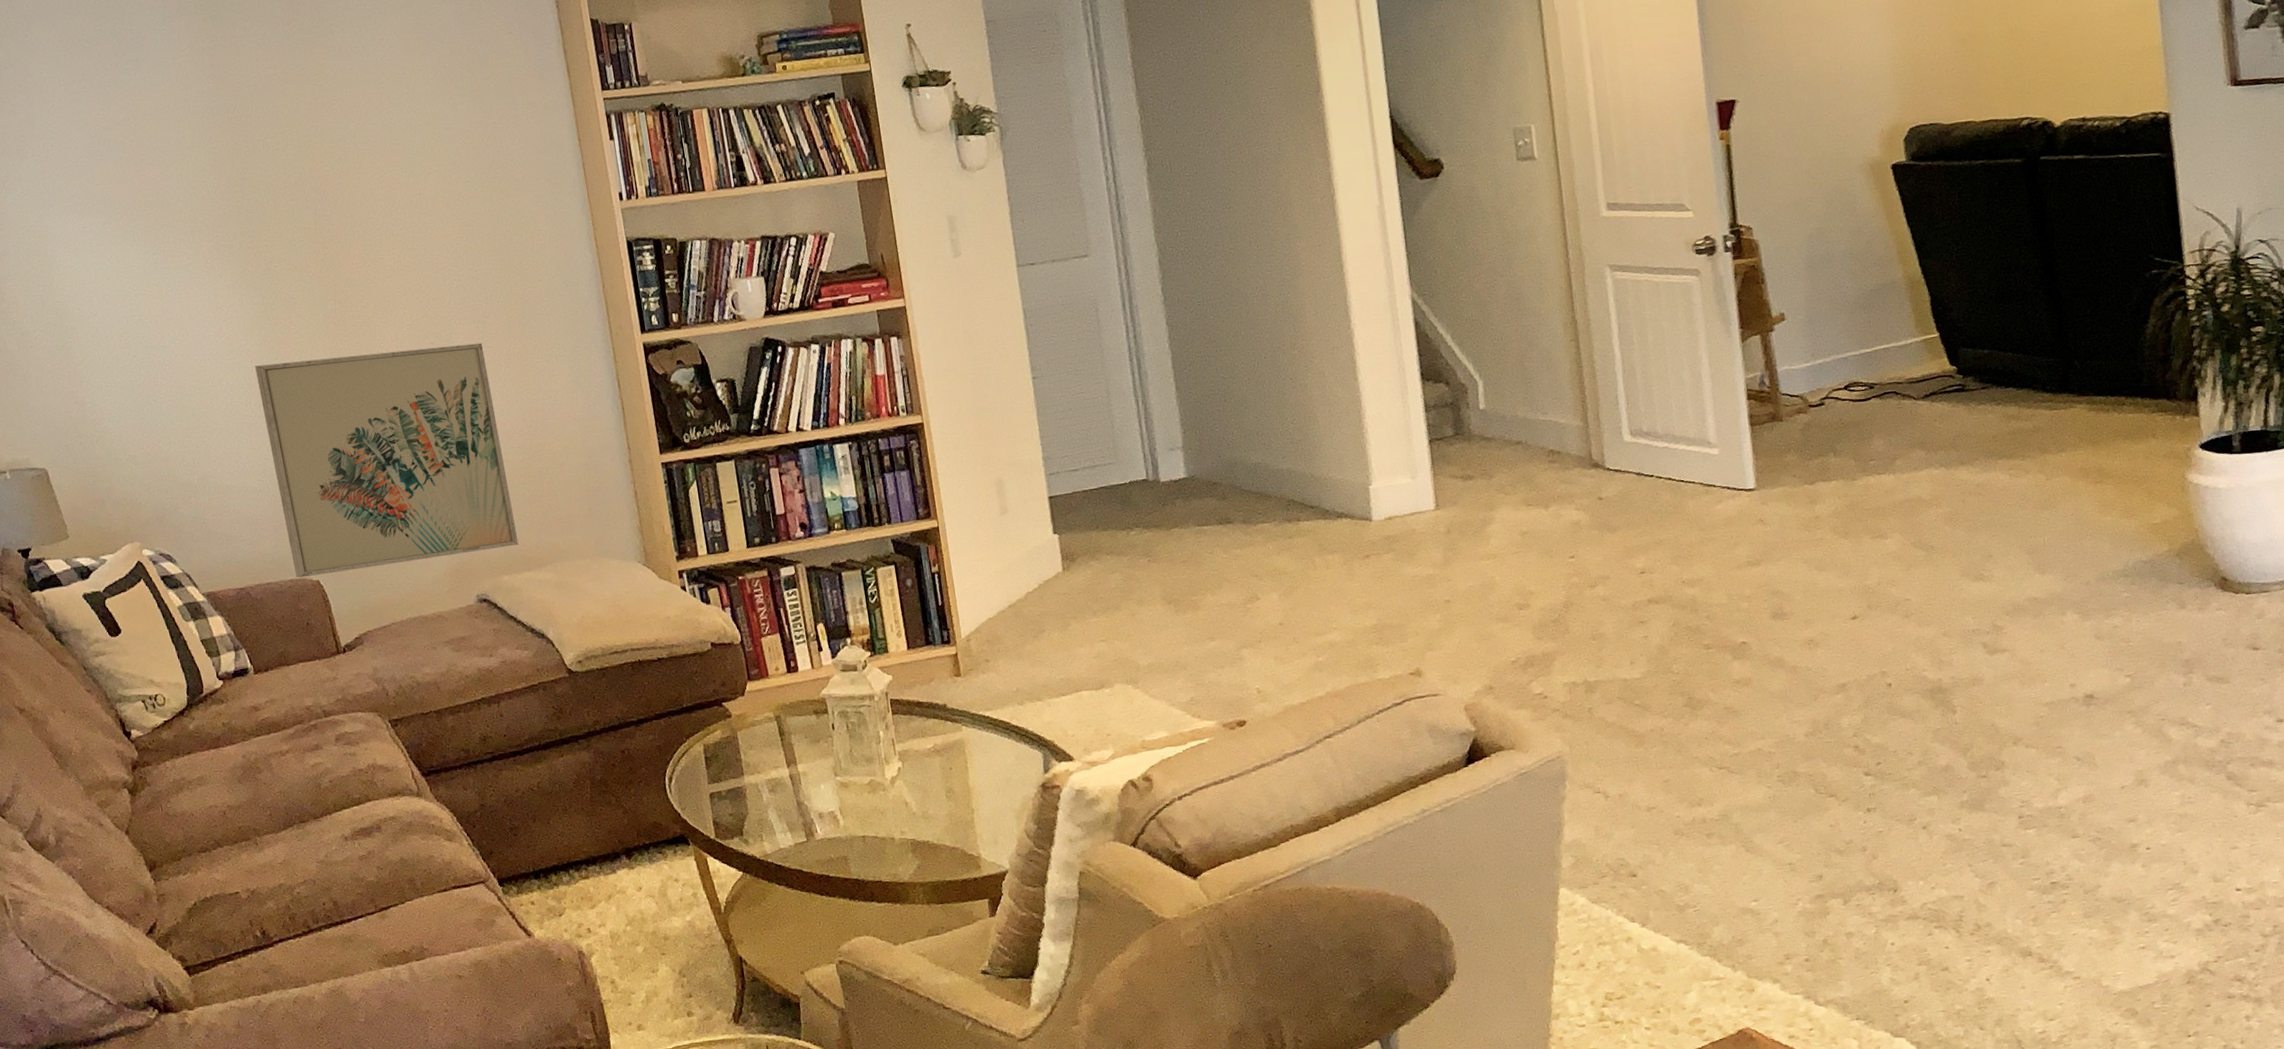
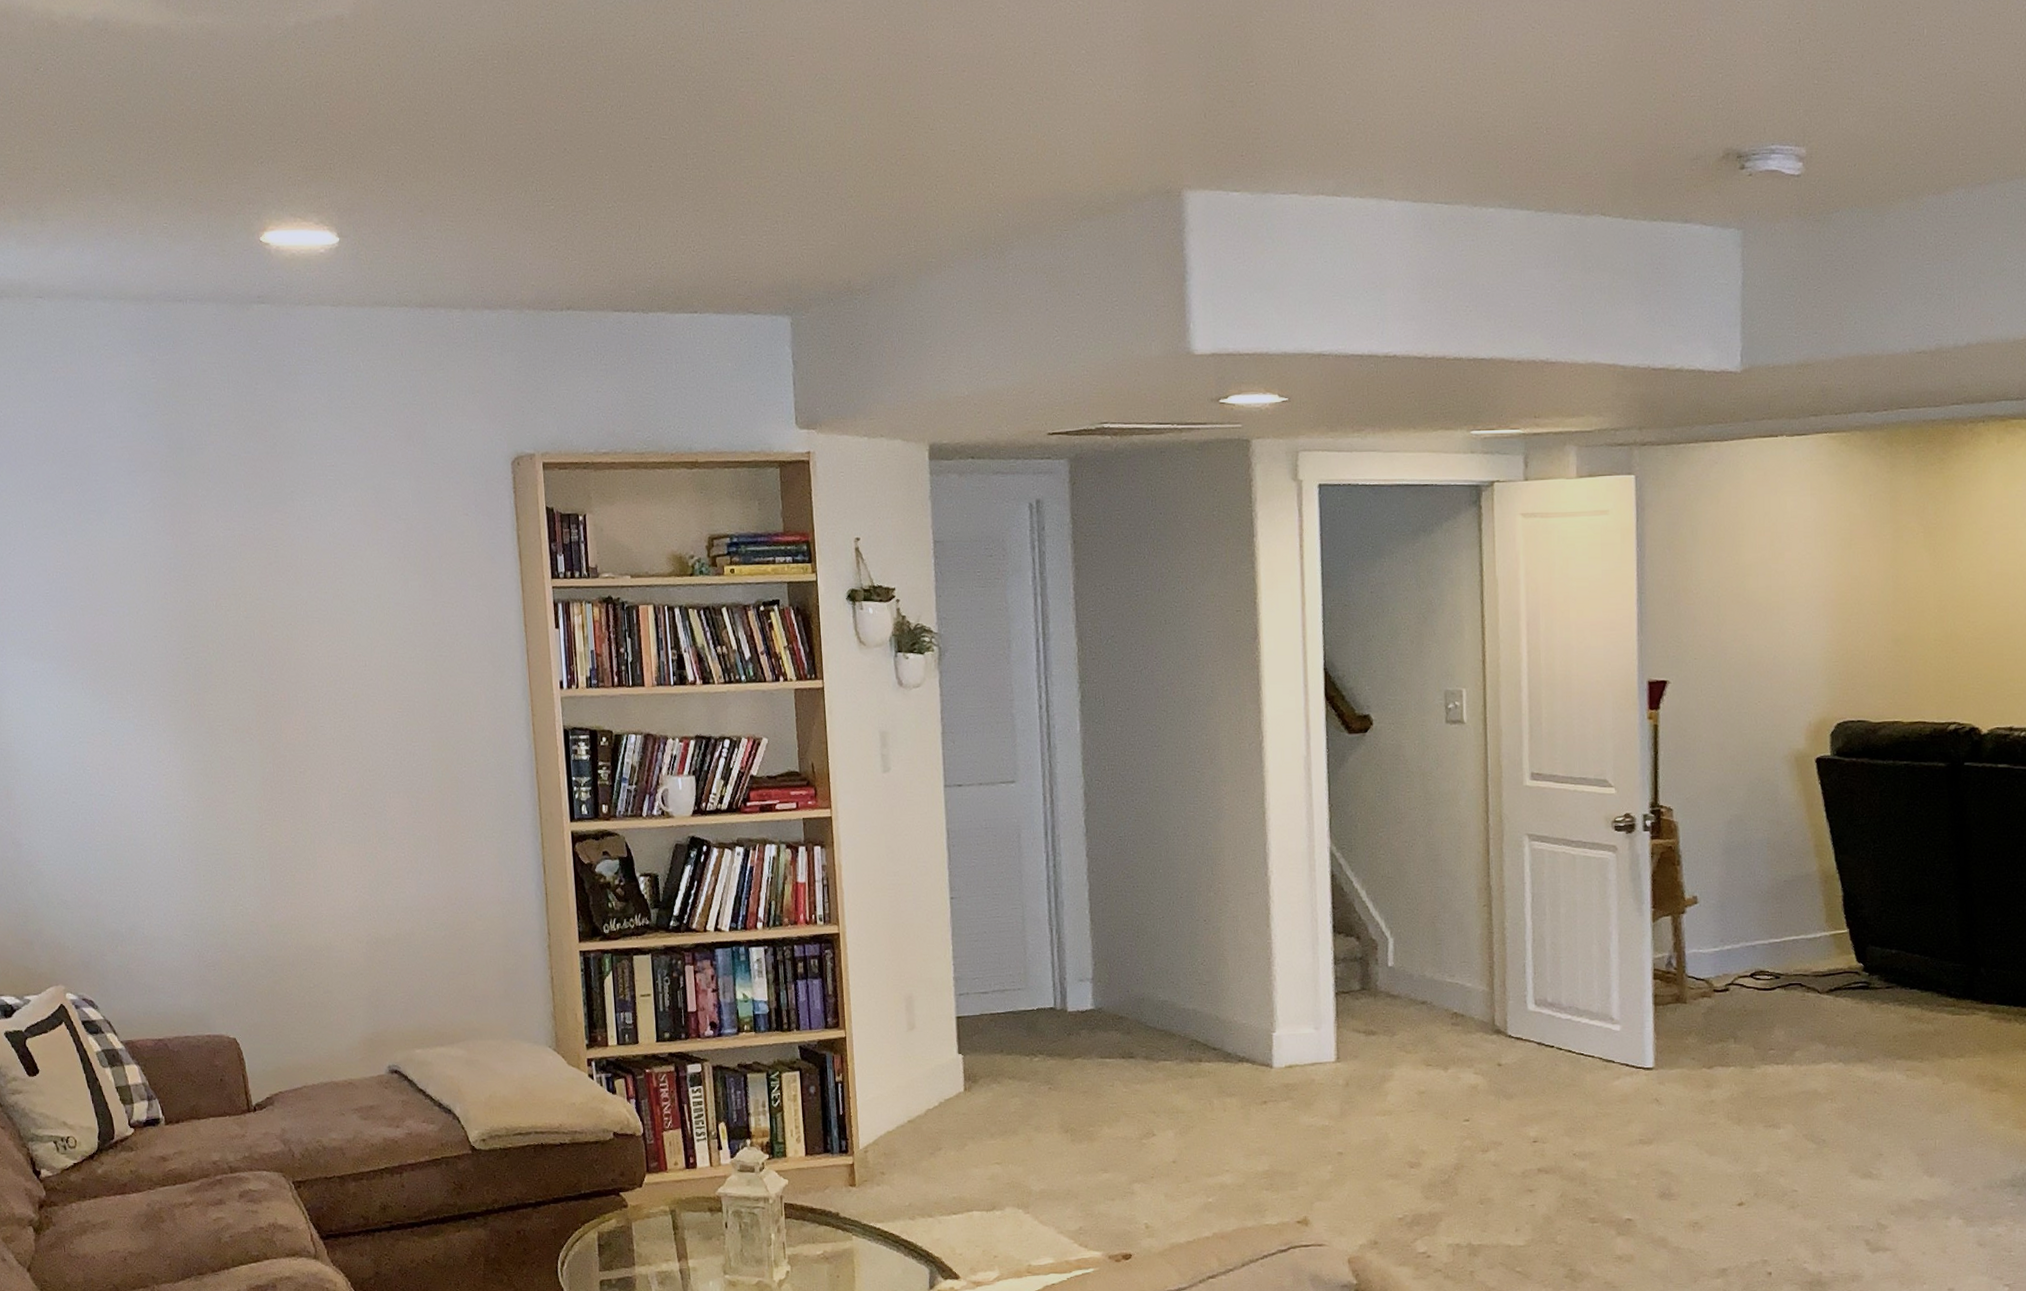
wall art: present [255,342,519,578] -> none [190,817,434,1034]

